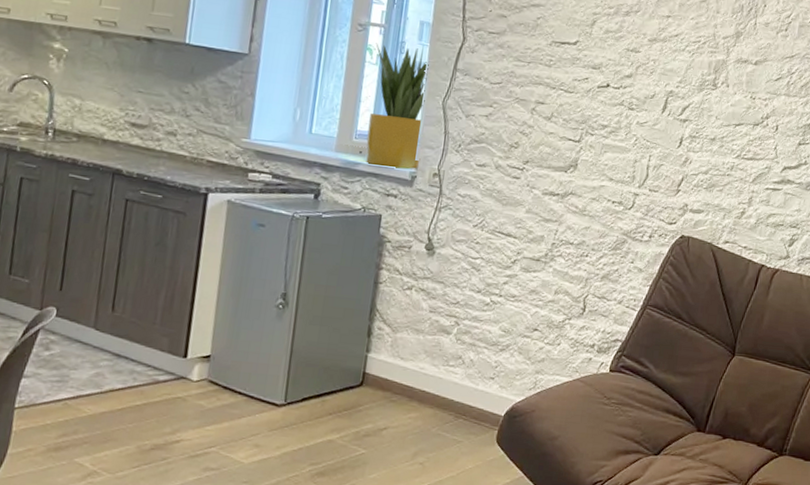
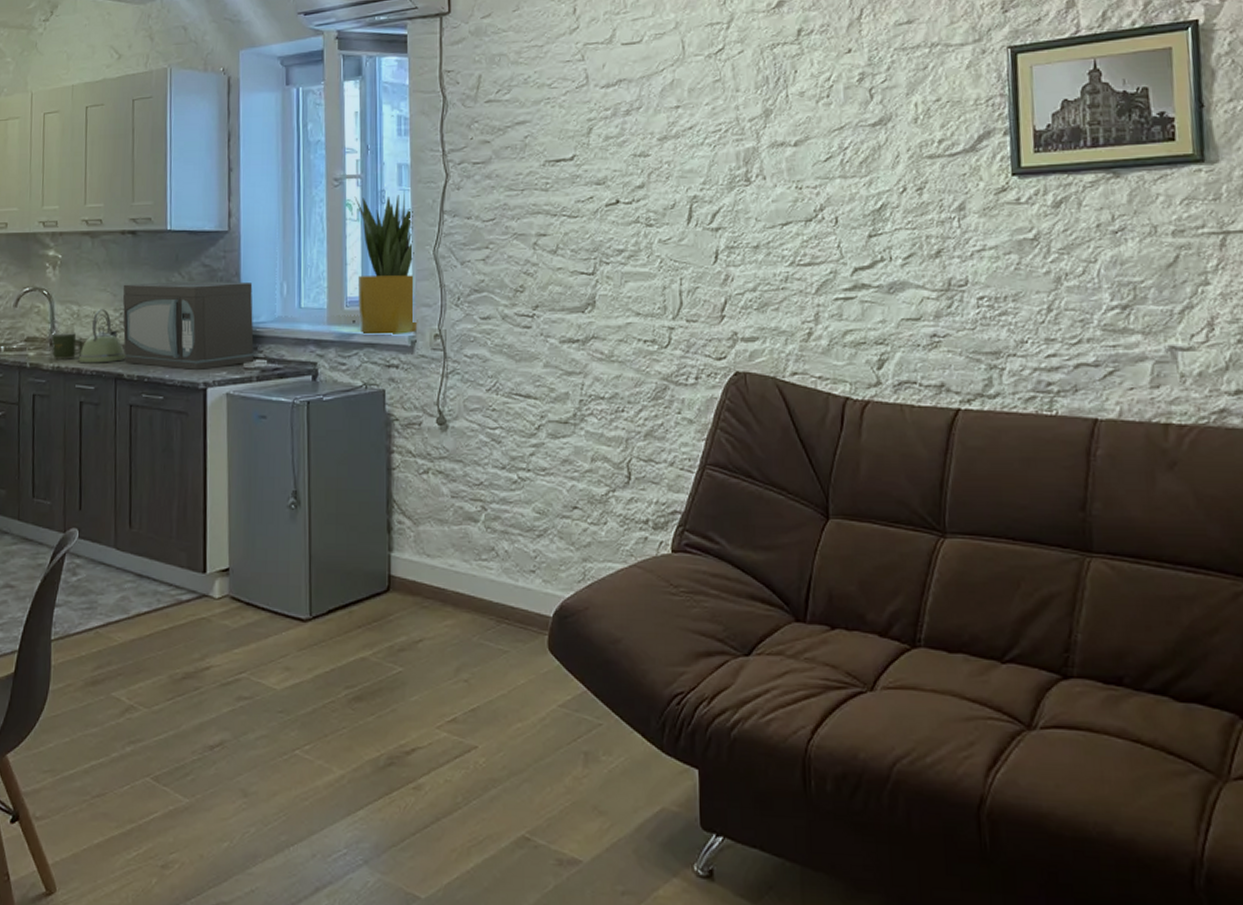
mug: none [46,122,82,149] -> present [51,333,83,360]
kettle: none [74,106,128,158] -> present [78,309,126,363]
microwave: none [125,86,267,177] -> present [122,281,255,371]

